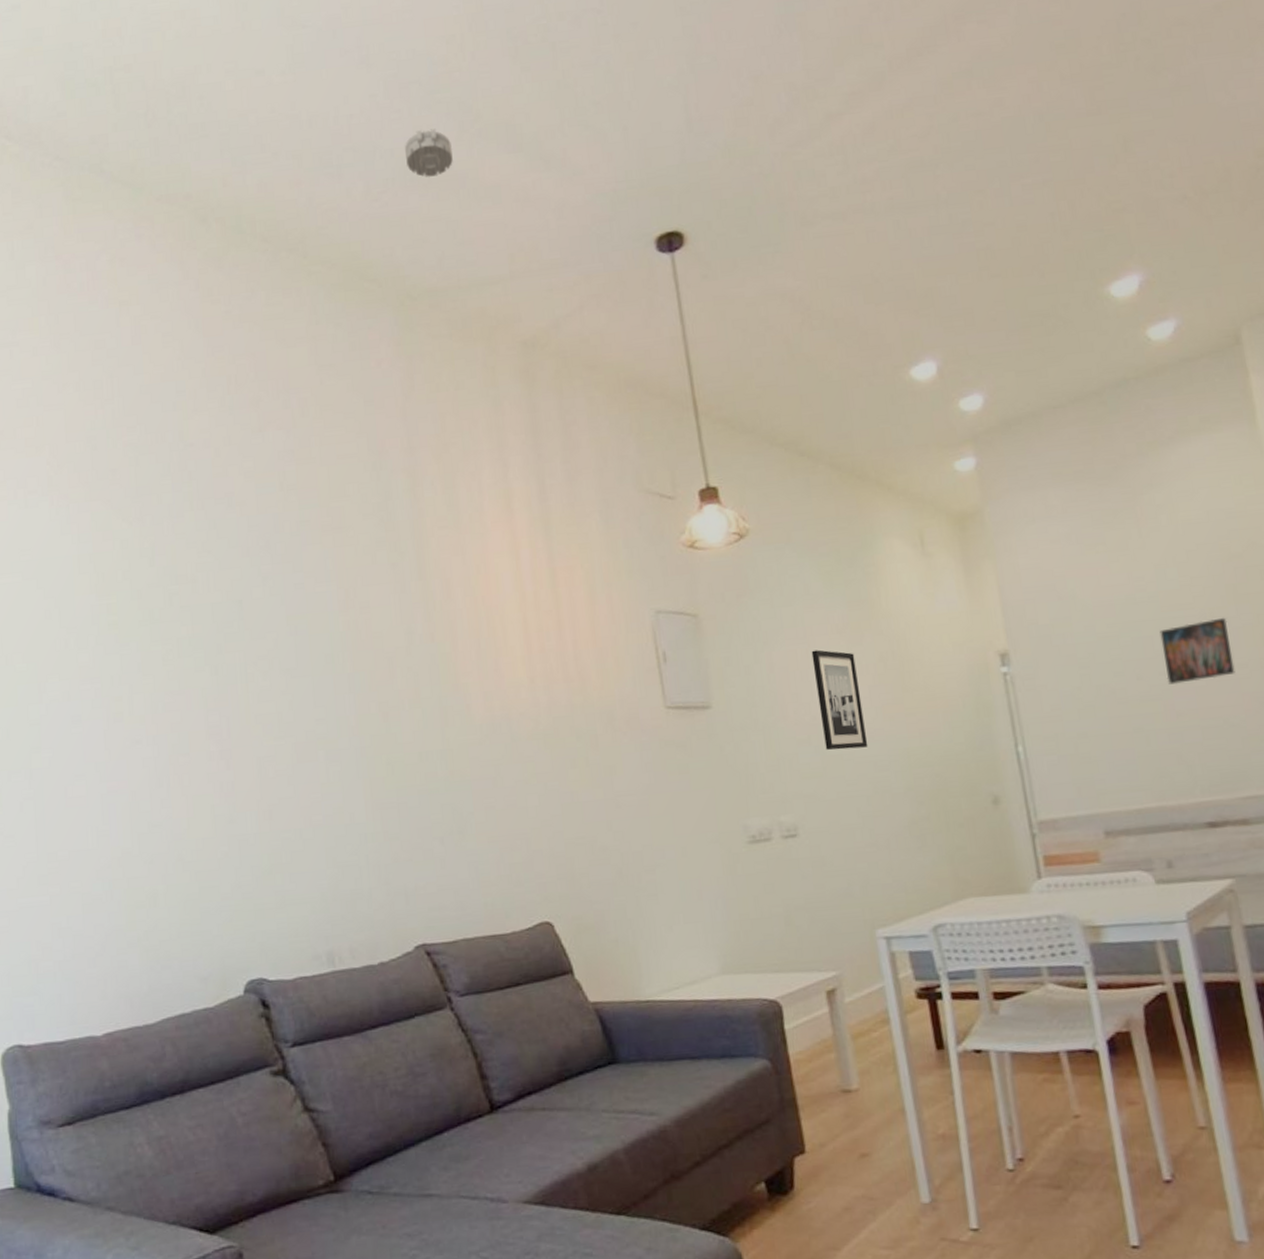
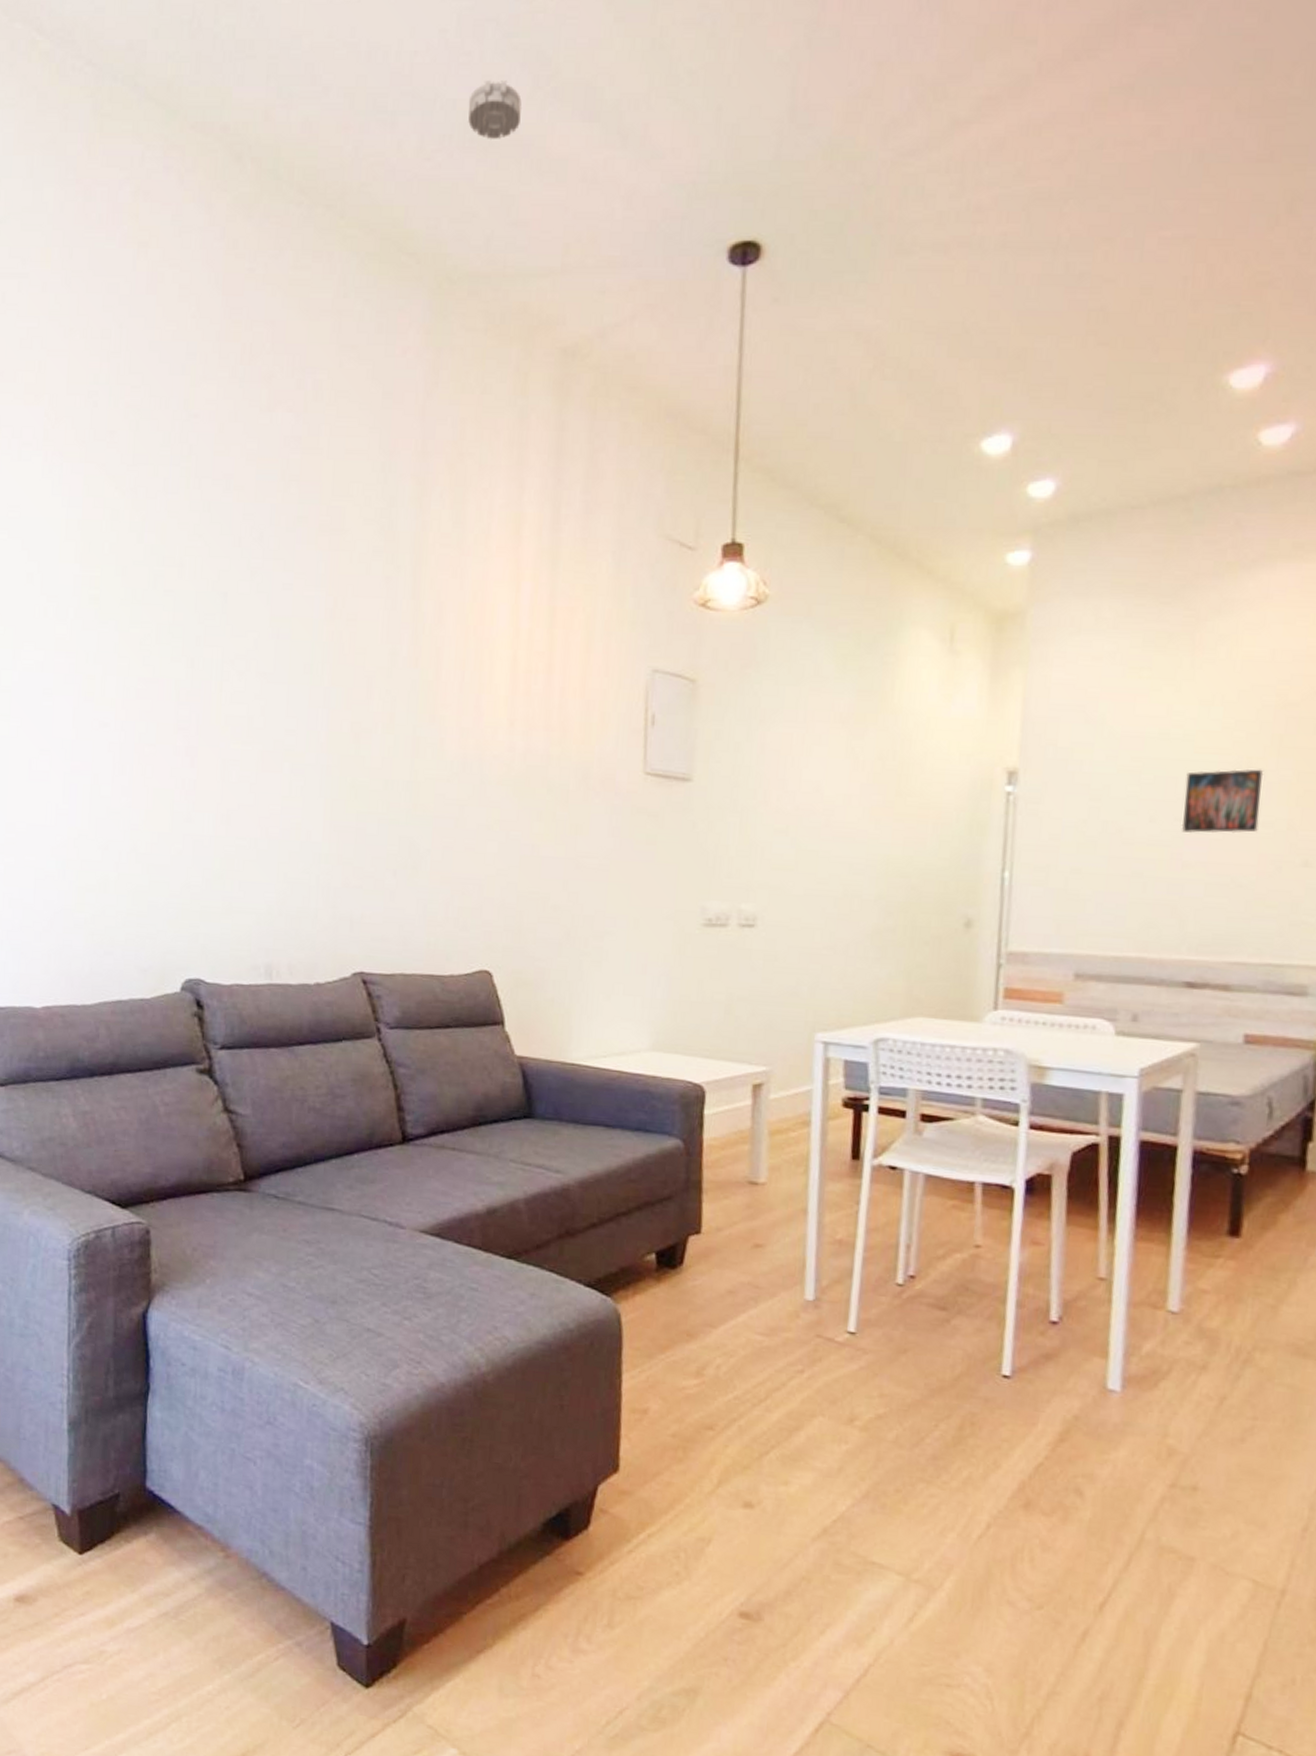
wall art: present [811,649,869,750] -> none [802,737,853,847]

